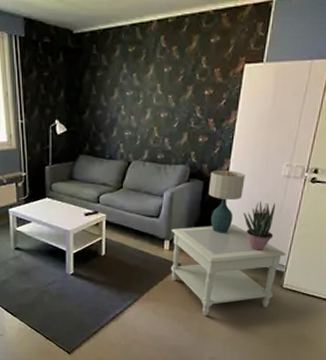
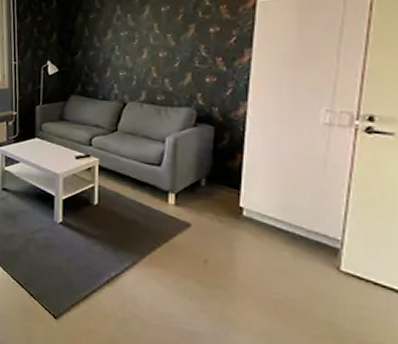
side table: present [170,225,286,316] -> none [176,179,339,297]
table lamp: present [208,169,245,233] -> none [221,114,269,190]
potted plant: present [243,201,275,252] -> none [271,153,318,218]

